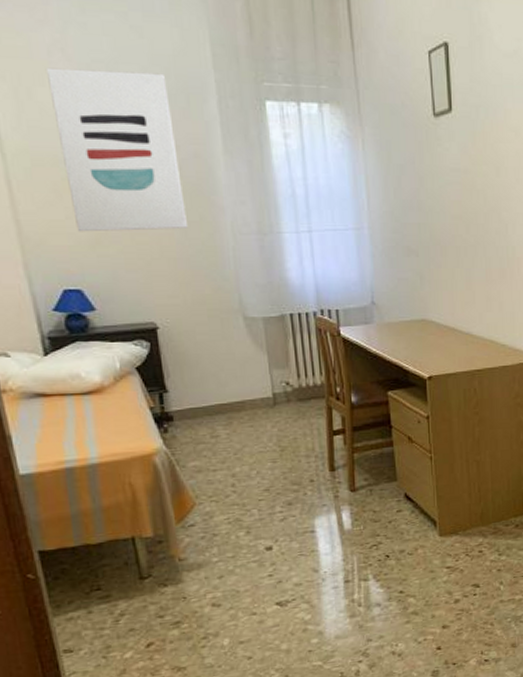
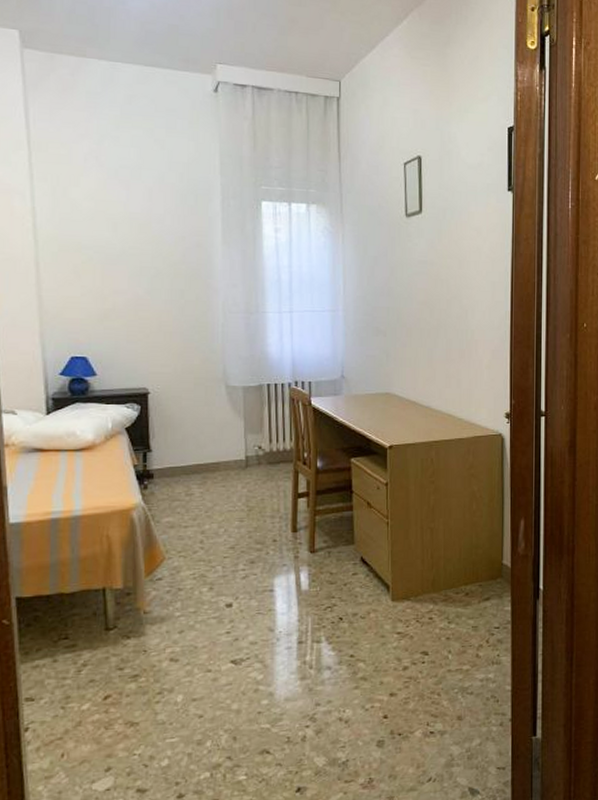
wall art: present [45,67,187,232] -> none [81,171,185,308]

